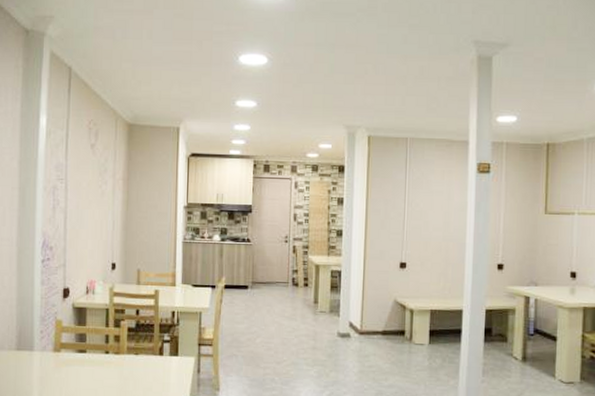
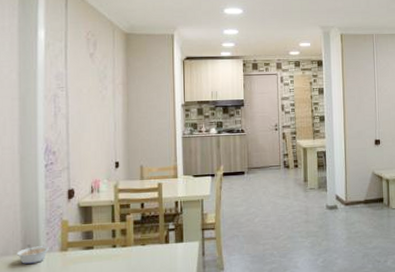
legume: none [11,341,43,362] -> present [16,244,49,265]

